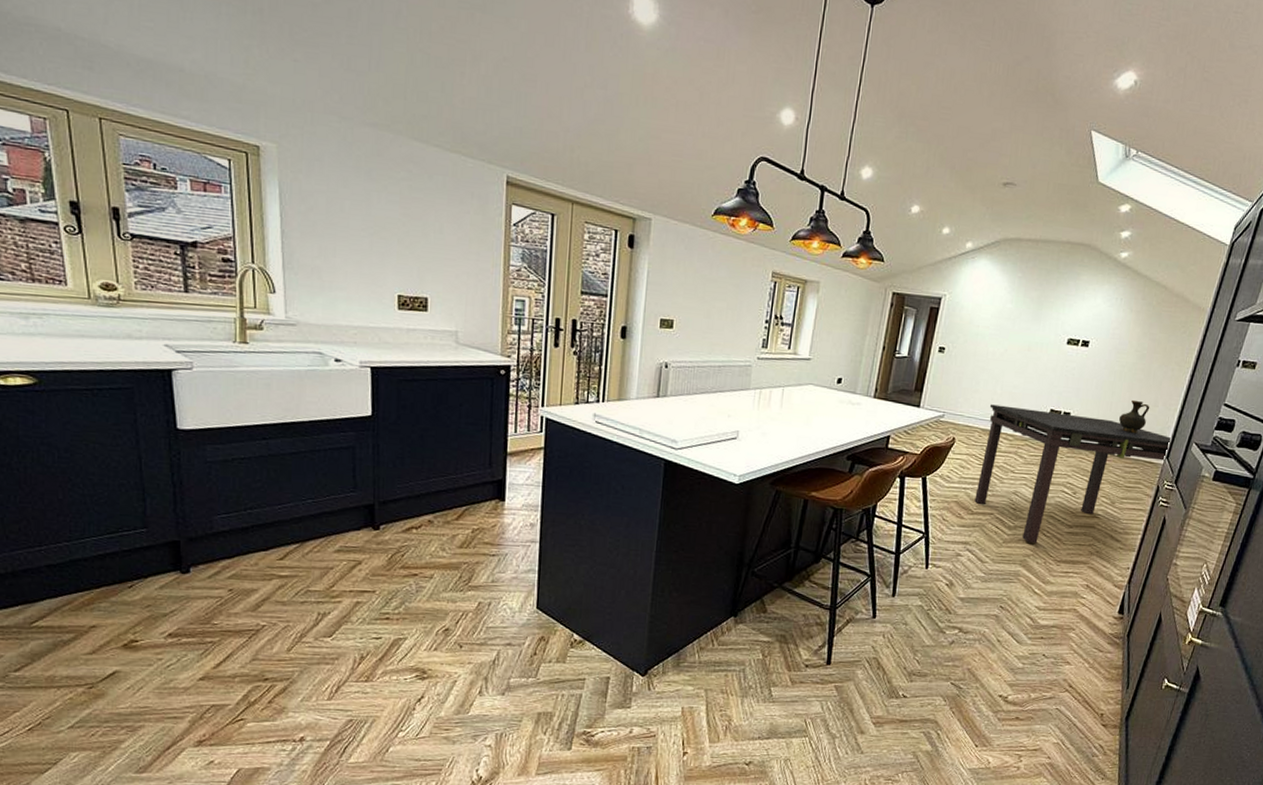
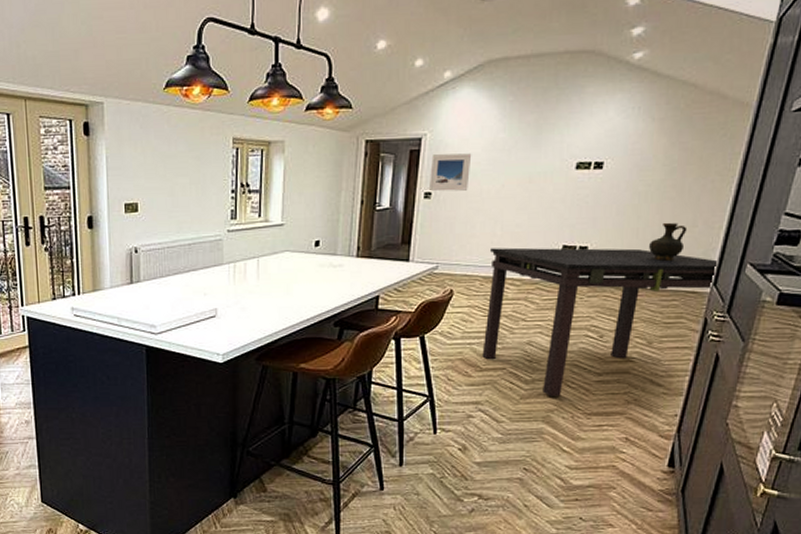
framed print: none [944,314,983,350] -> present [430,153,472,192]

